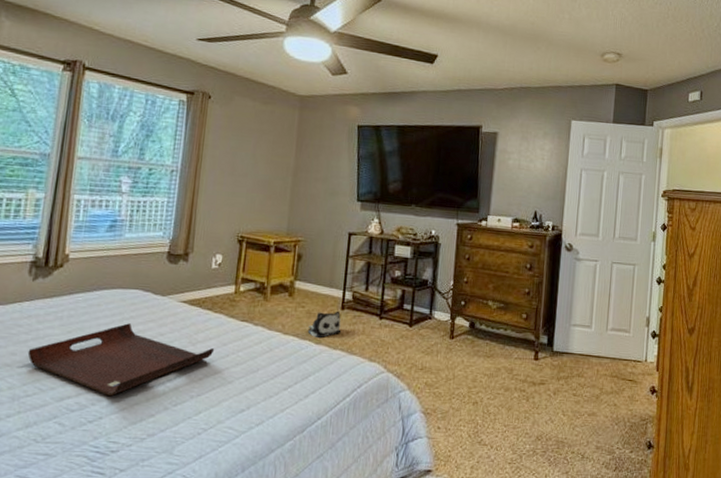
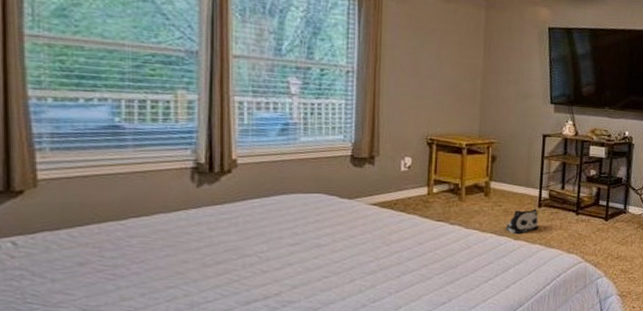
serving tray: present [27,323,215,397] -> none [202,227,411,298]

